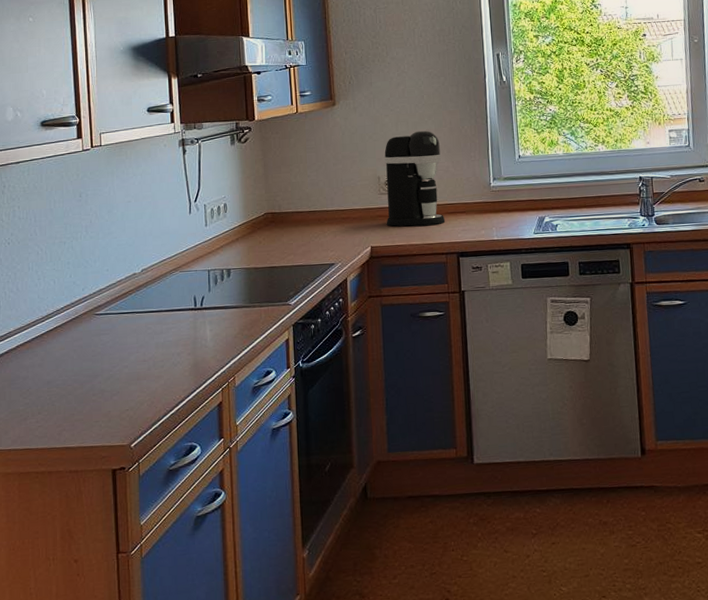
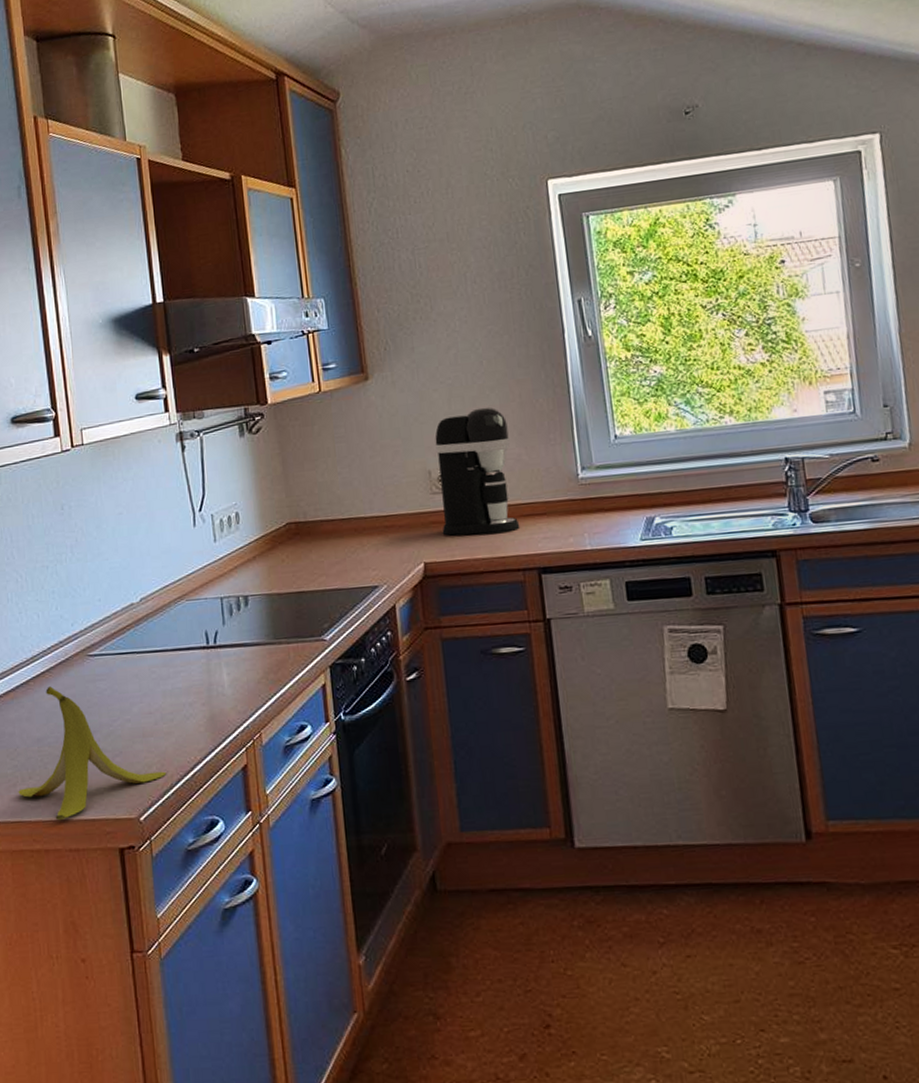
banana peel: none [28,339,156,447] -> present [18,686,167,820]

